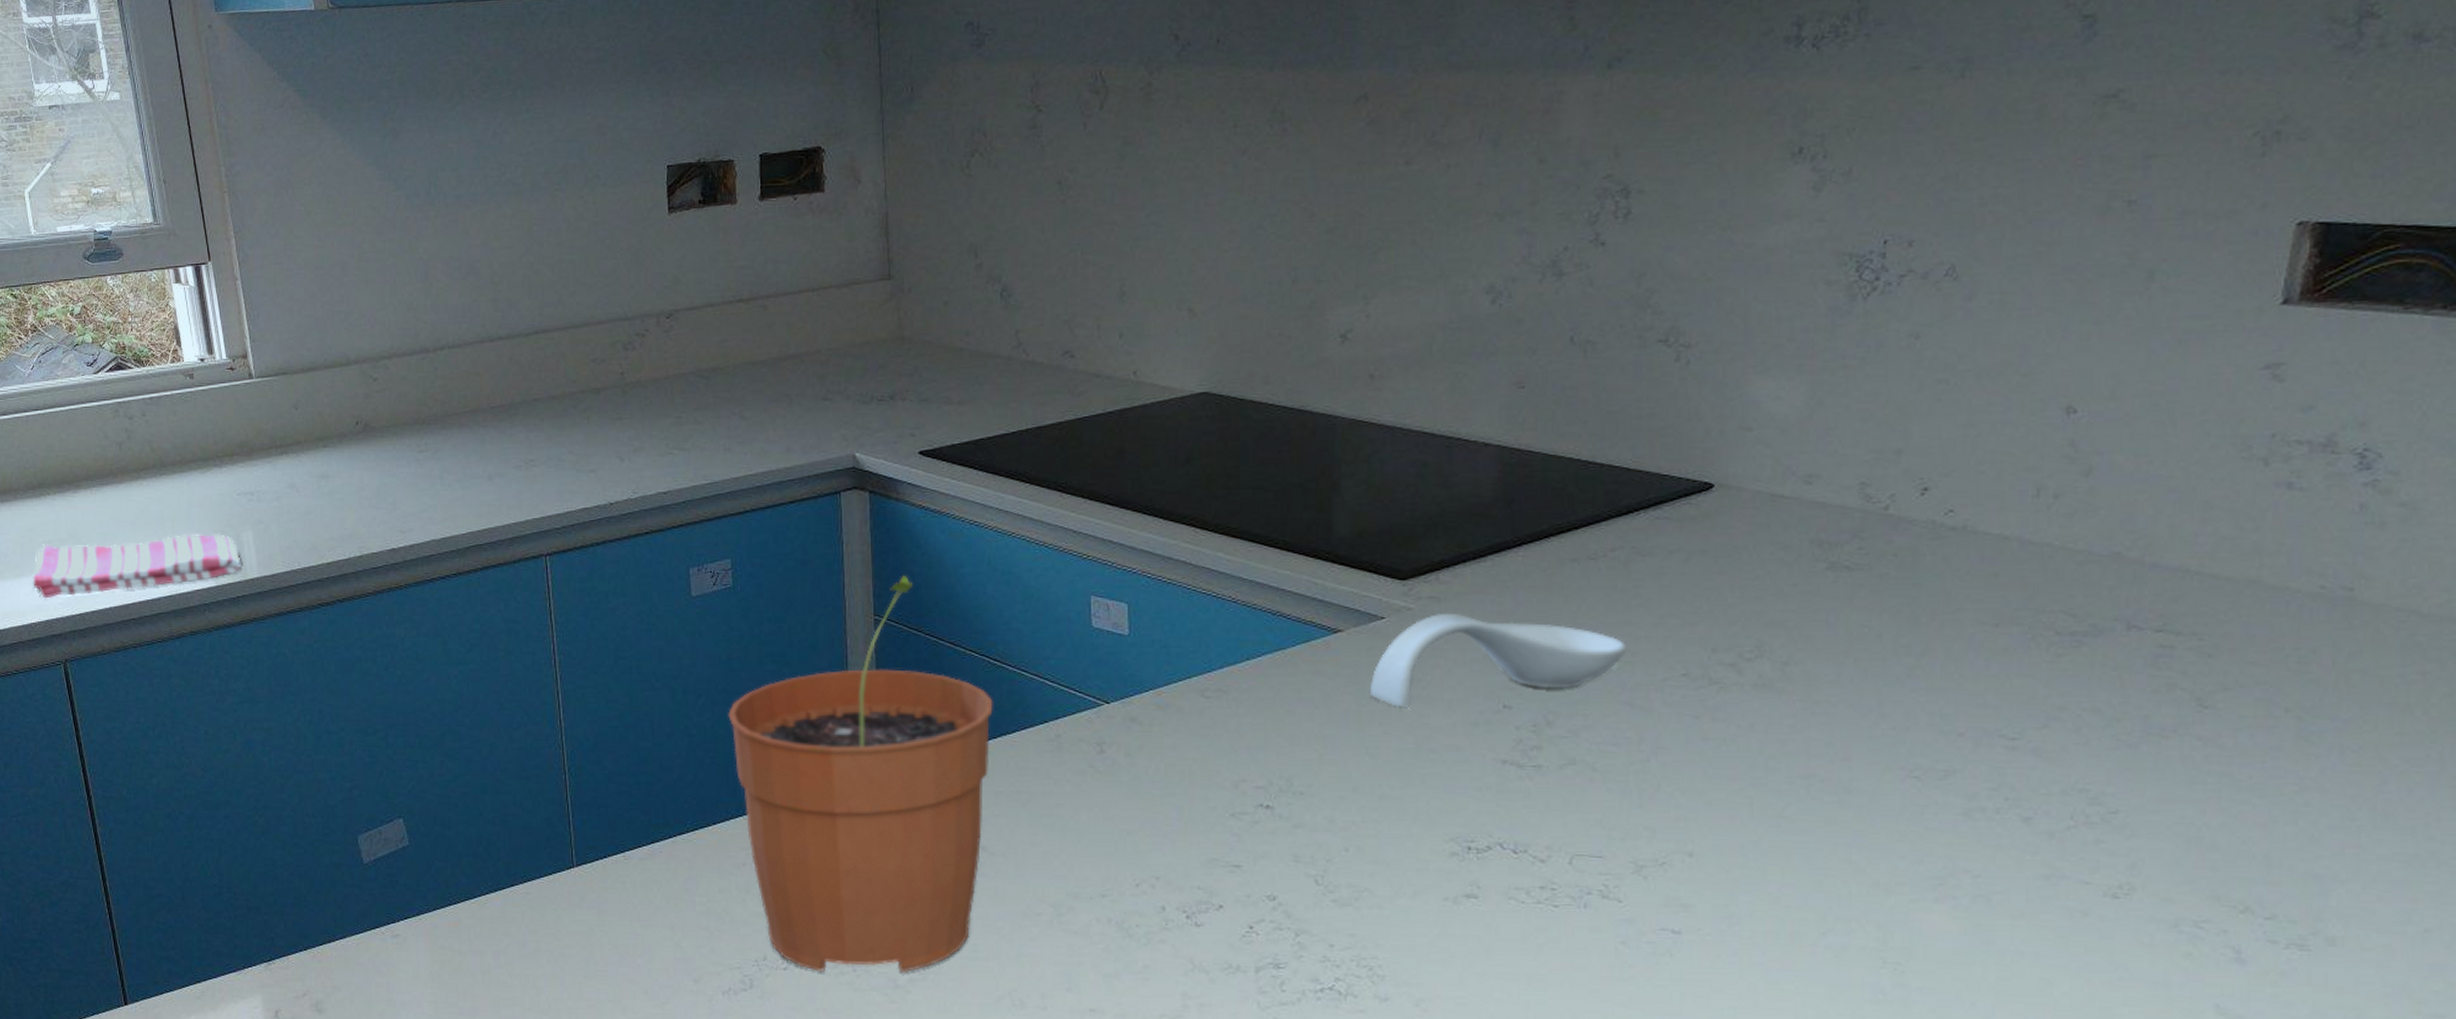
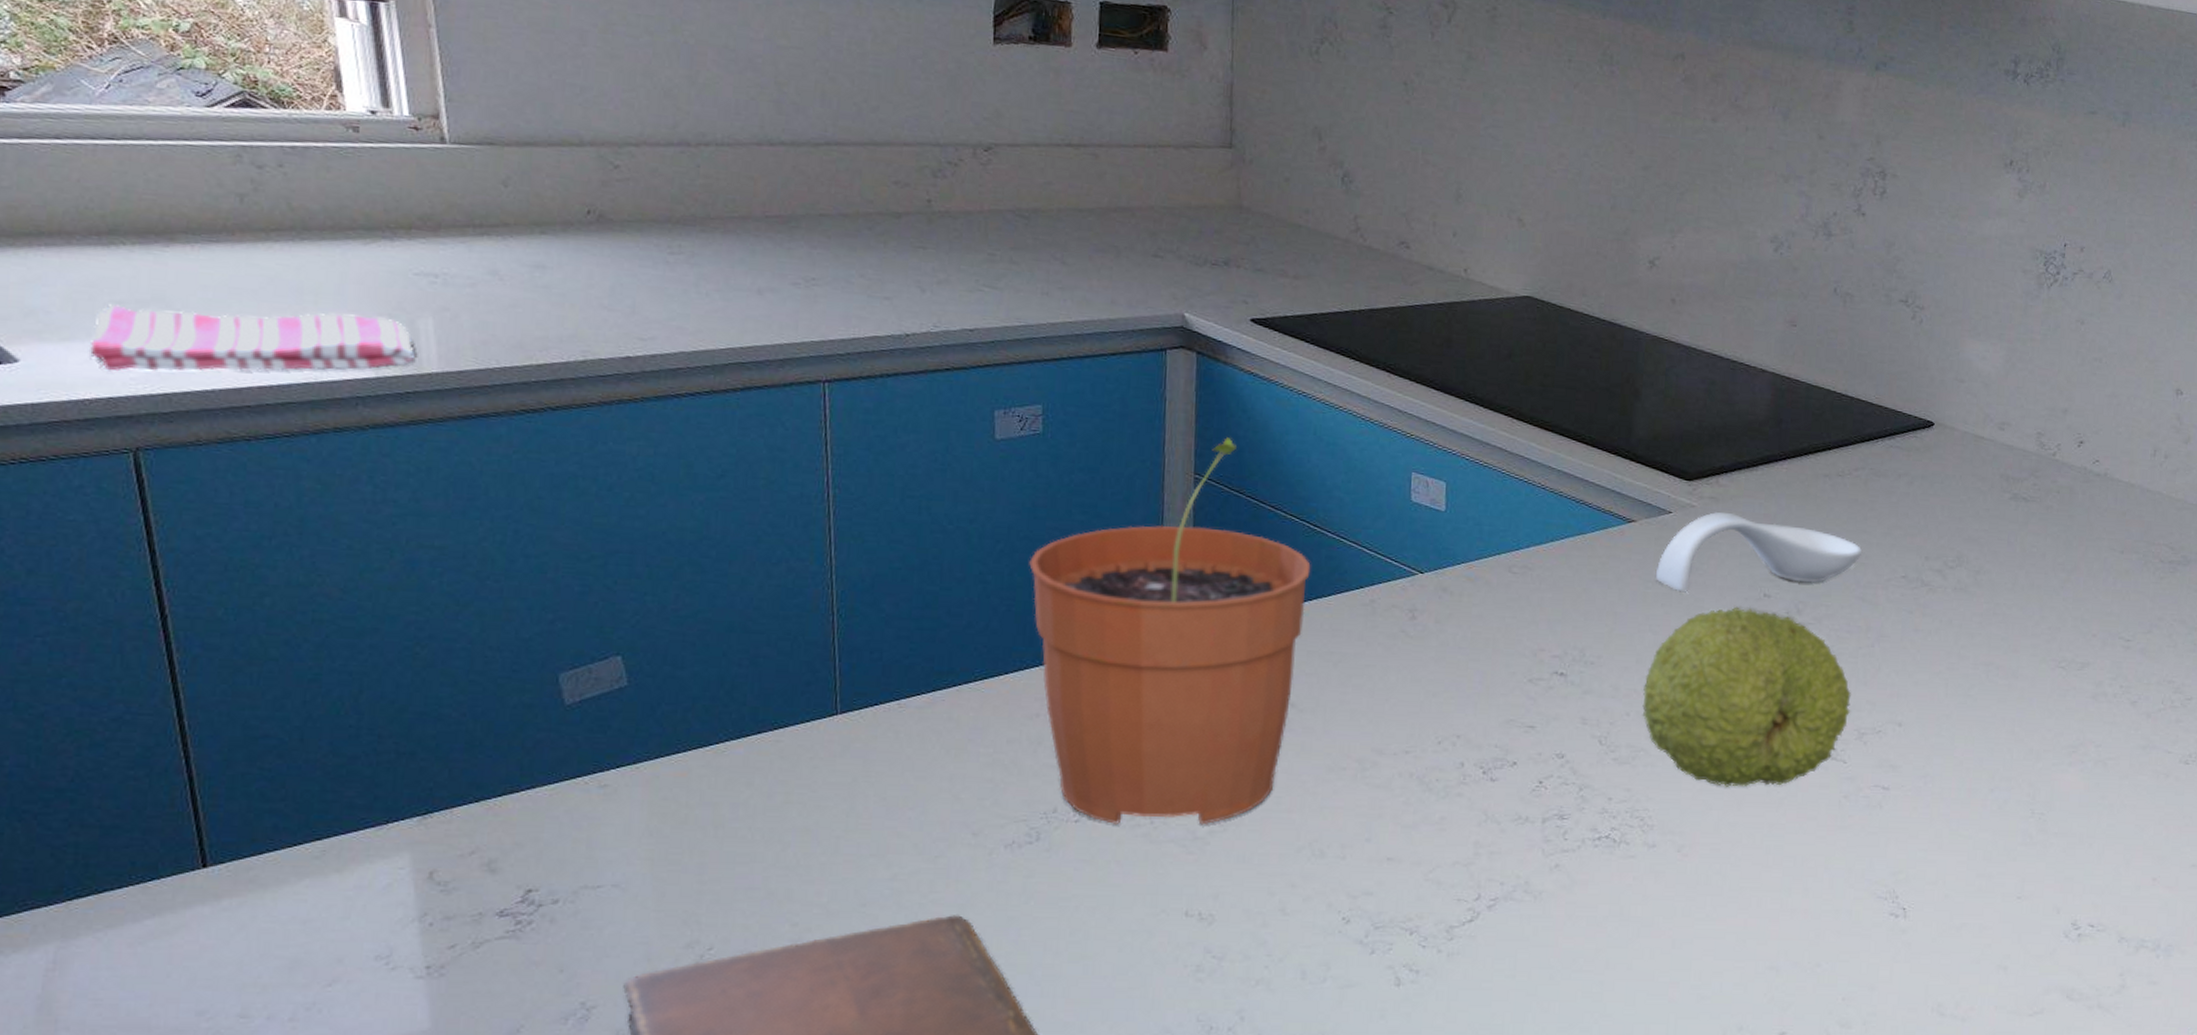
fruit: none [1363,721,1624,932] -> present [1642,606,1852,787]

